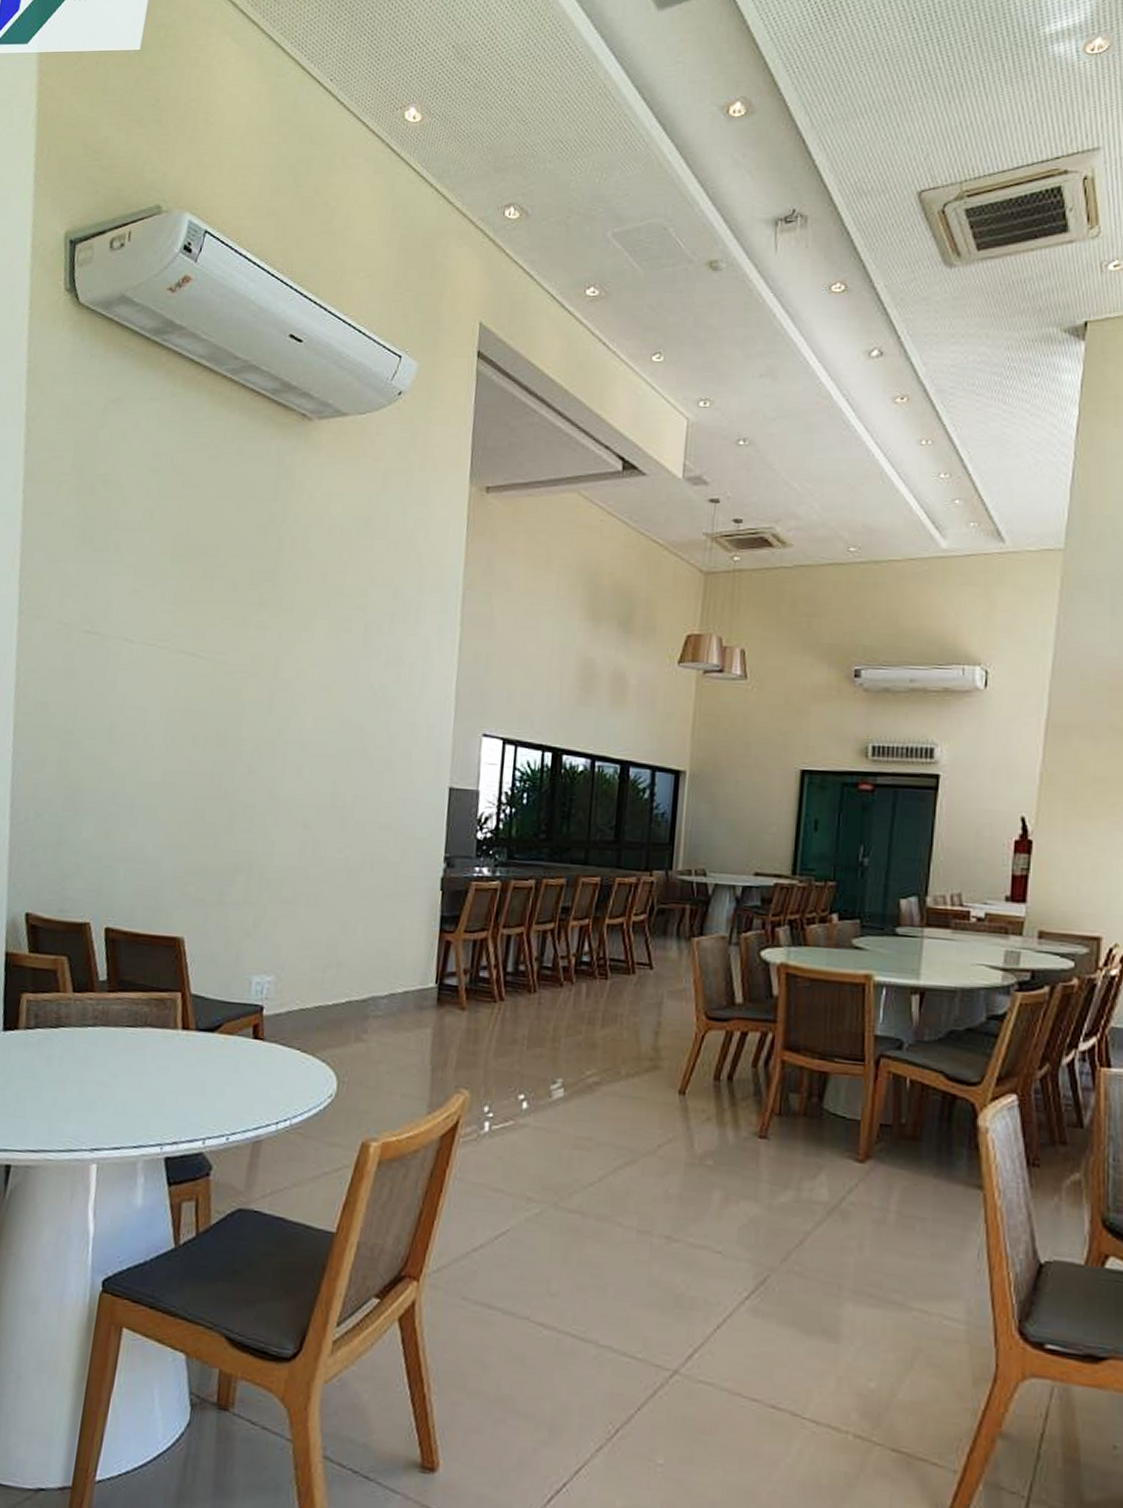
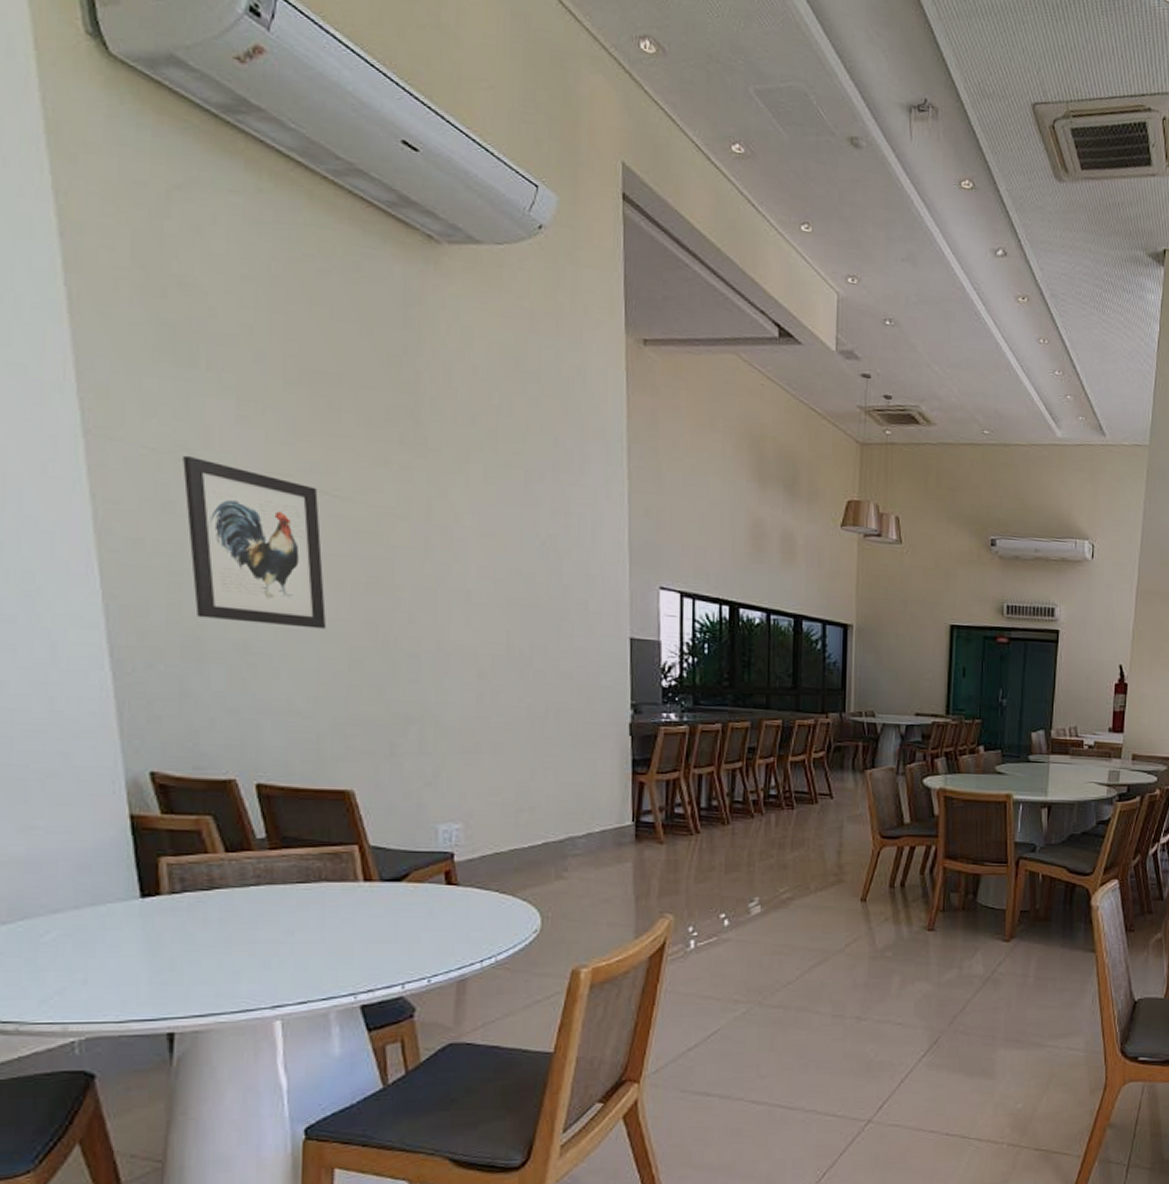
wall art: none [79,627,187,781] -> present [183,455,327,629]

